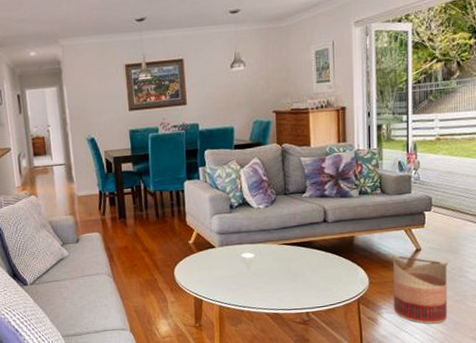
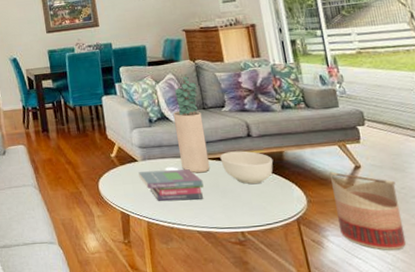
books: none [214,254,276,286] -> present [137,168,204,201]
vase: none [254,158,285,259] -> present [173,74,211,173]
bowl: none [295,236,344,268] -> present [220,151,273,185]

